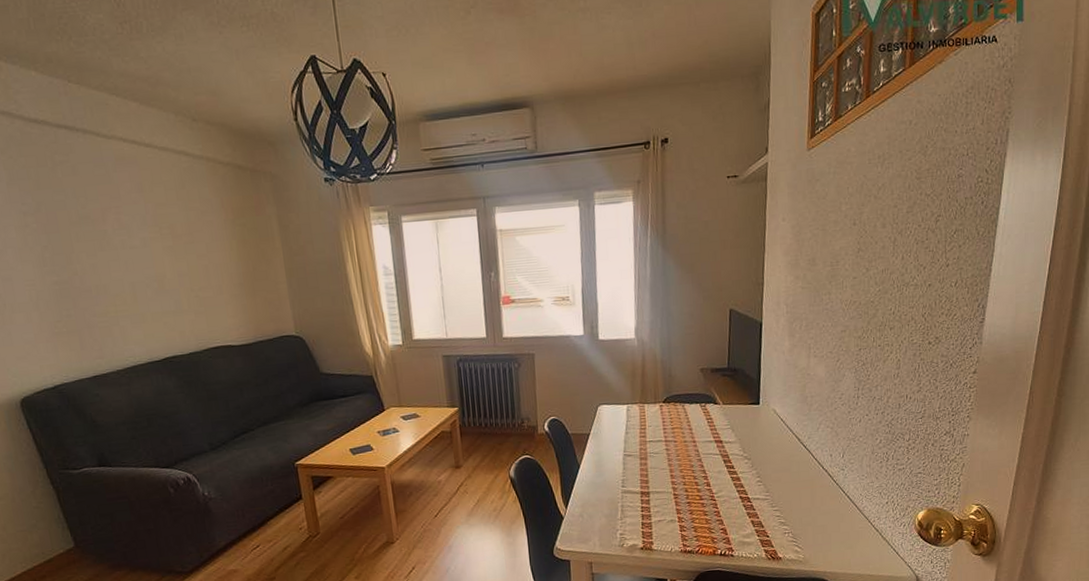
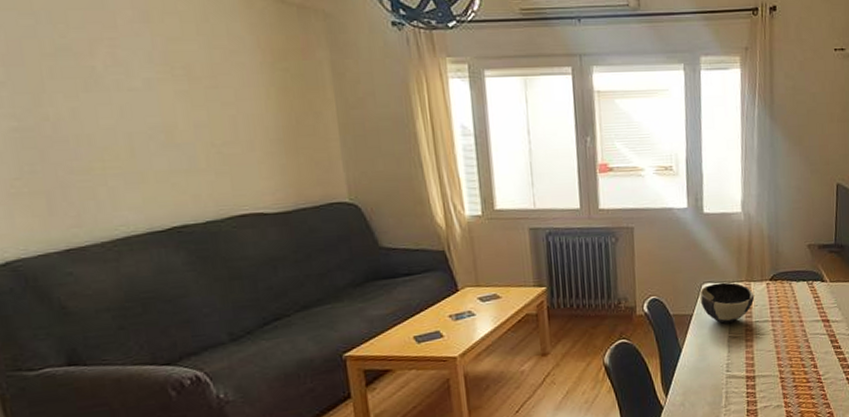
bowl: none [596,404,648,443] -> present [699,282,755,324]

